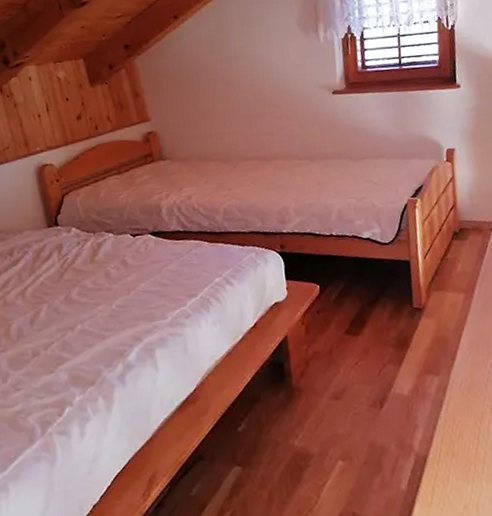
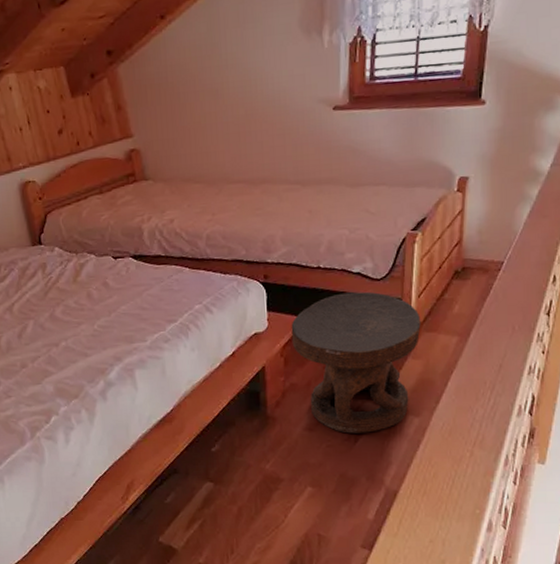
side table: none [309,256,430,399] -> present [291,291,421,434]

